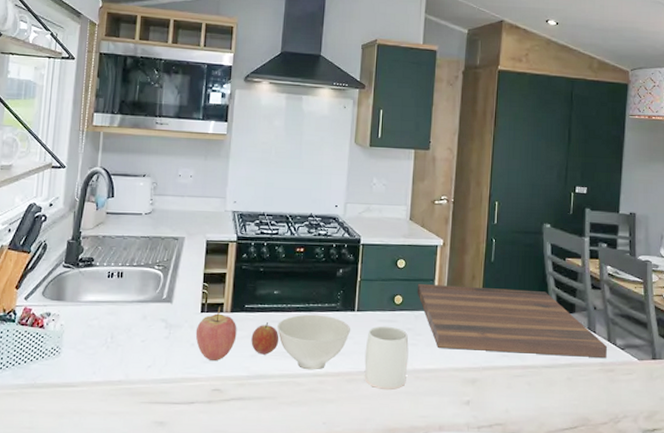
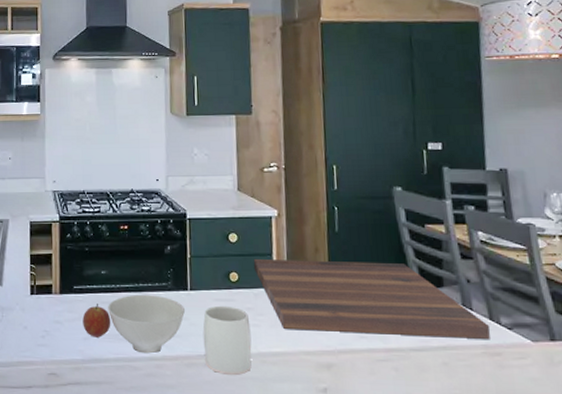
fruit: present [195,306,237,361] -> none [27,287,68,344]

